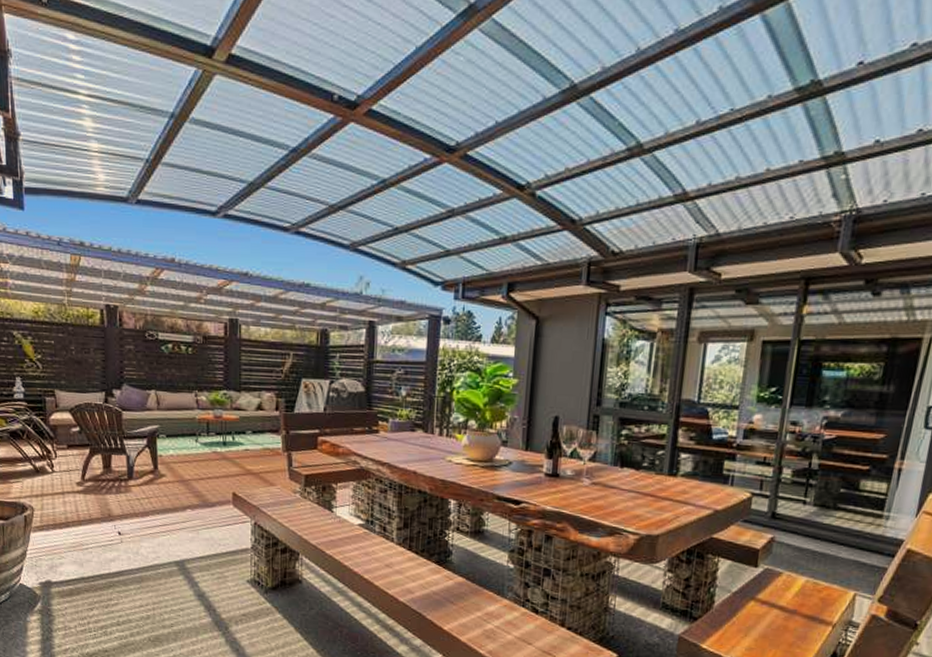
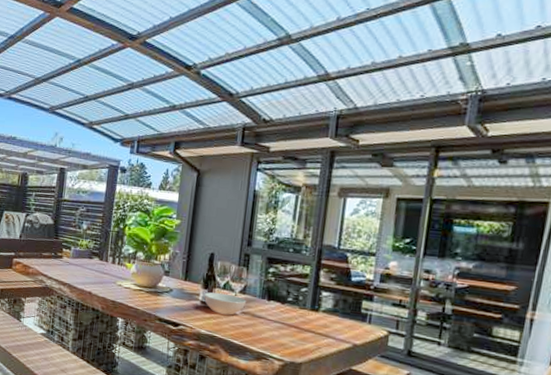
bowl: none [548,462,597,488] -> present [203,292,247,315]

